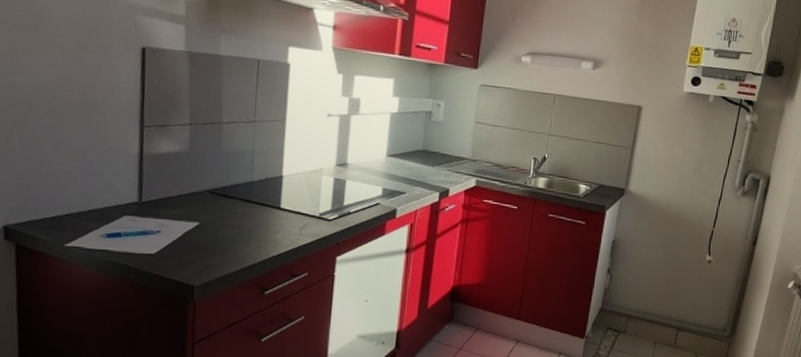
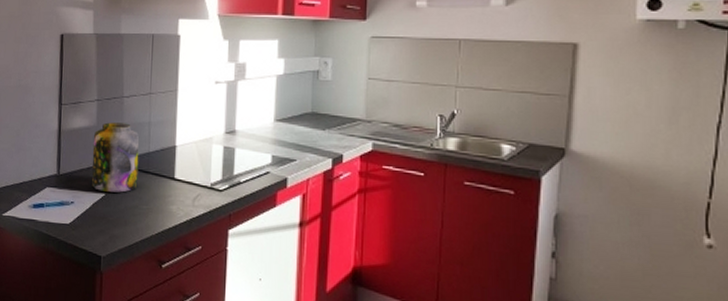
jar: none [183,148,241,222] -> present [92,122,139,193]

